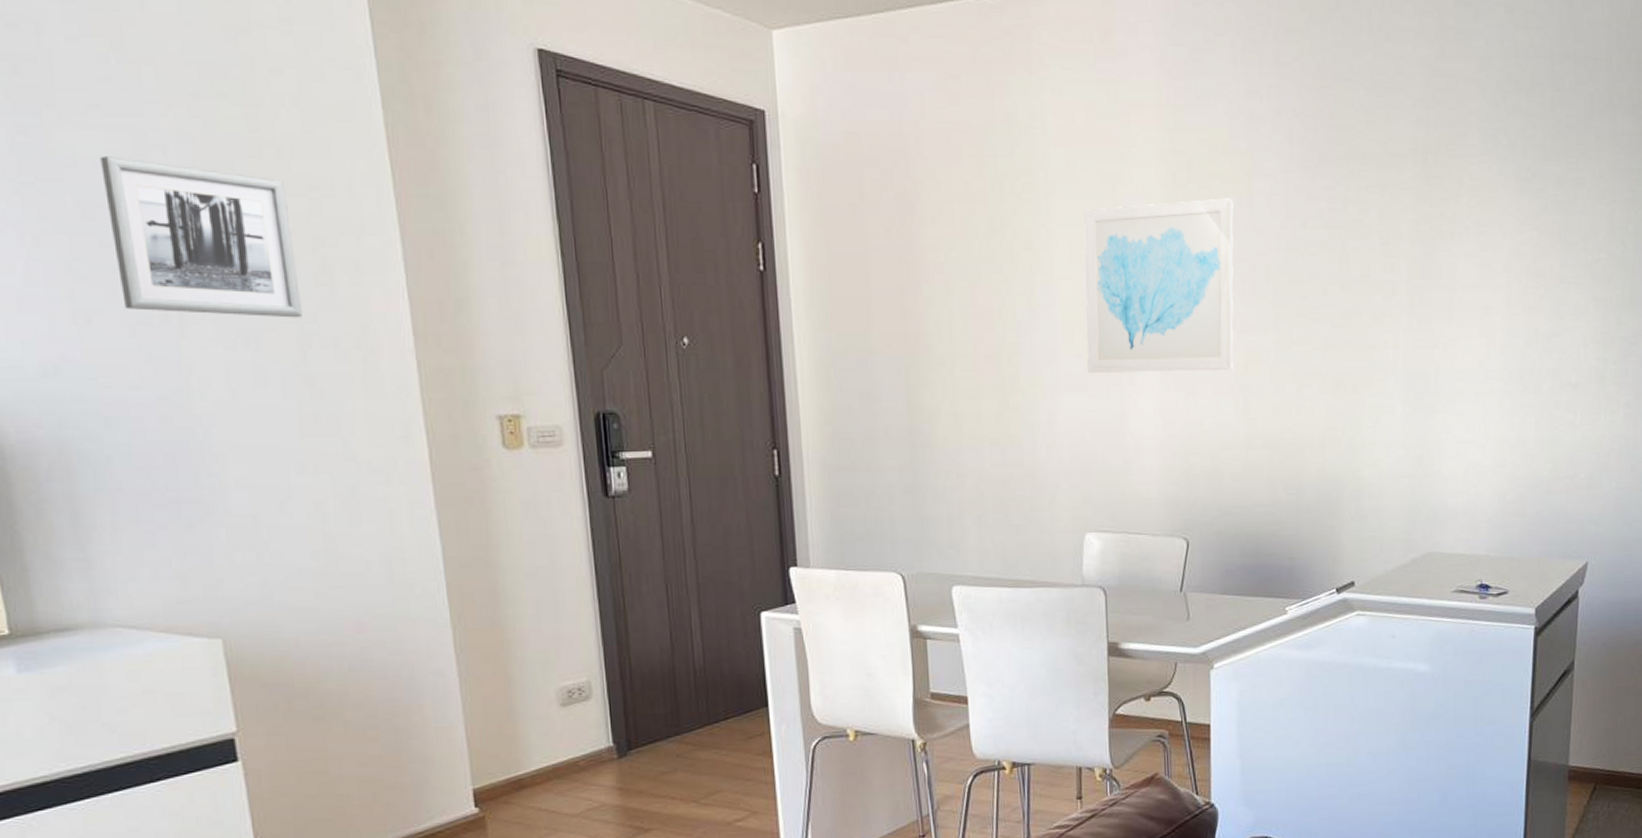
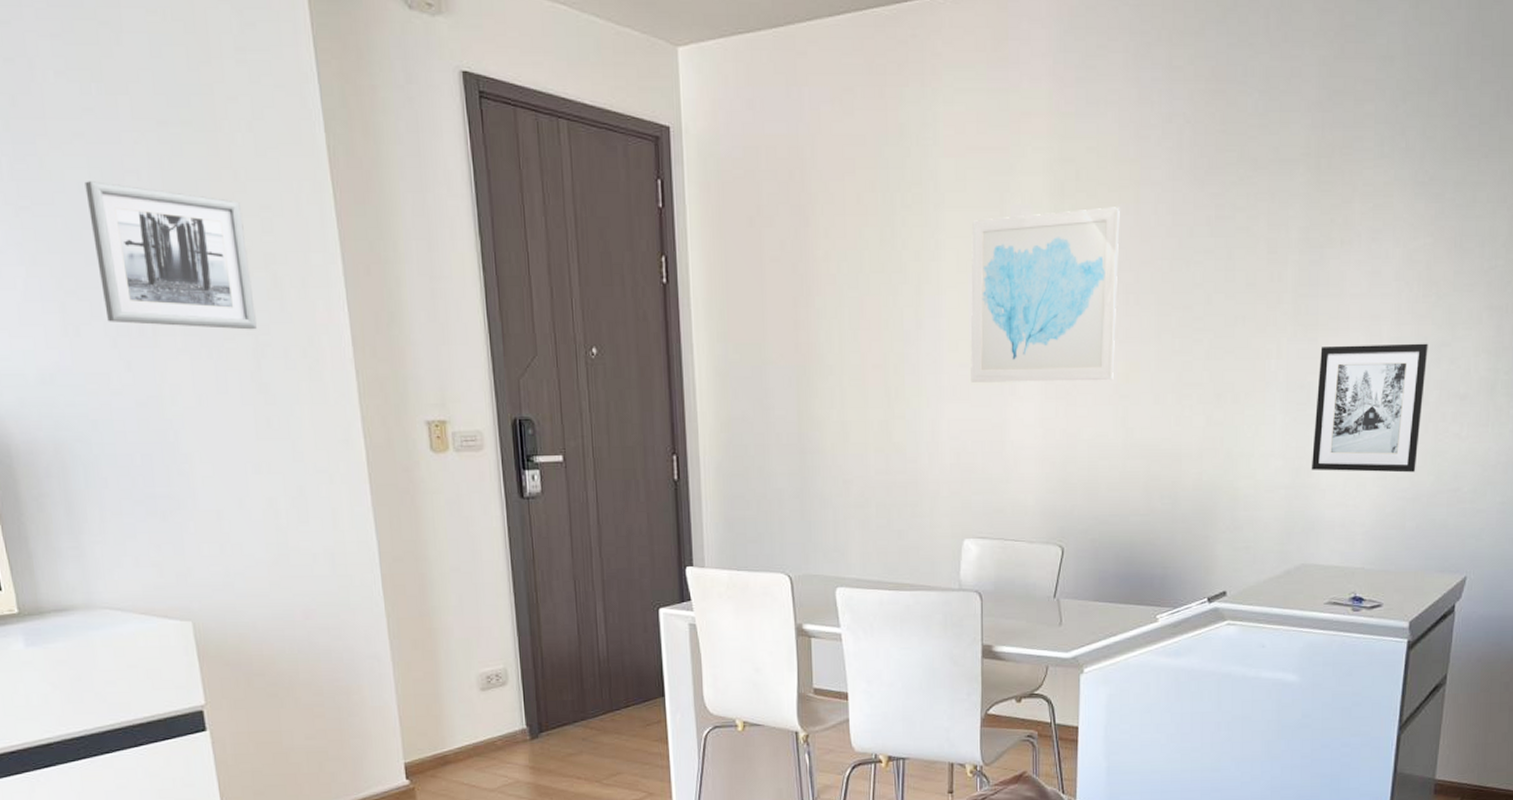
wall art: none [1433,333,1540,460] -> present [1312,343,1428,473]

